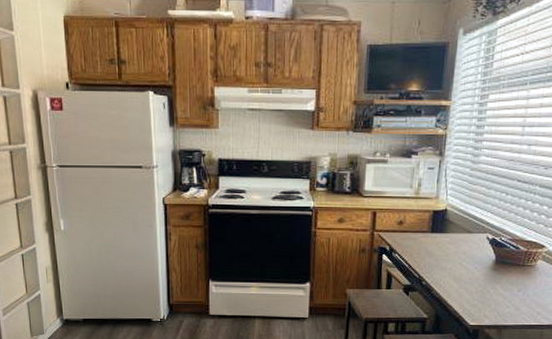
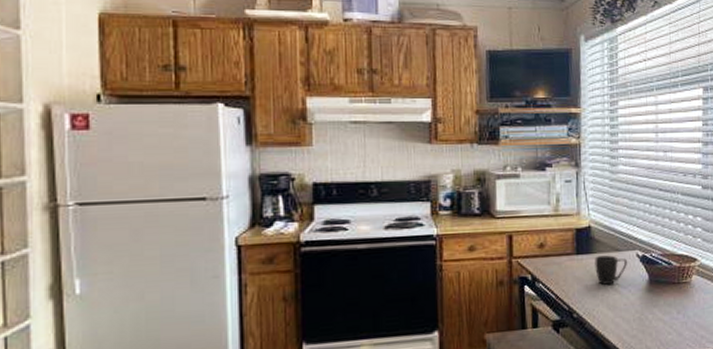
mug: none [446,236,477,261] -> present [594,255,627,286]

